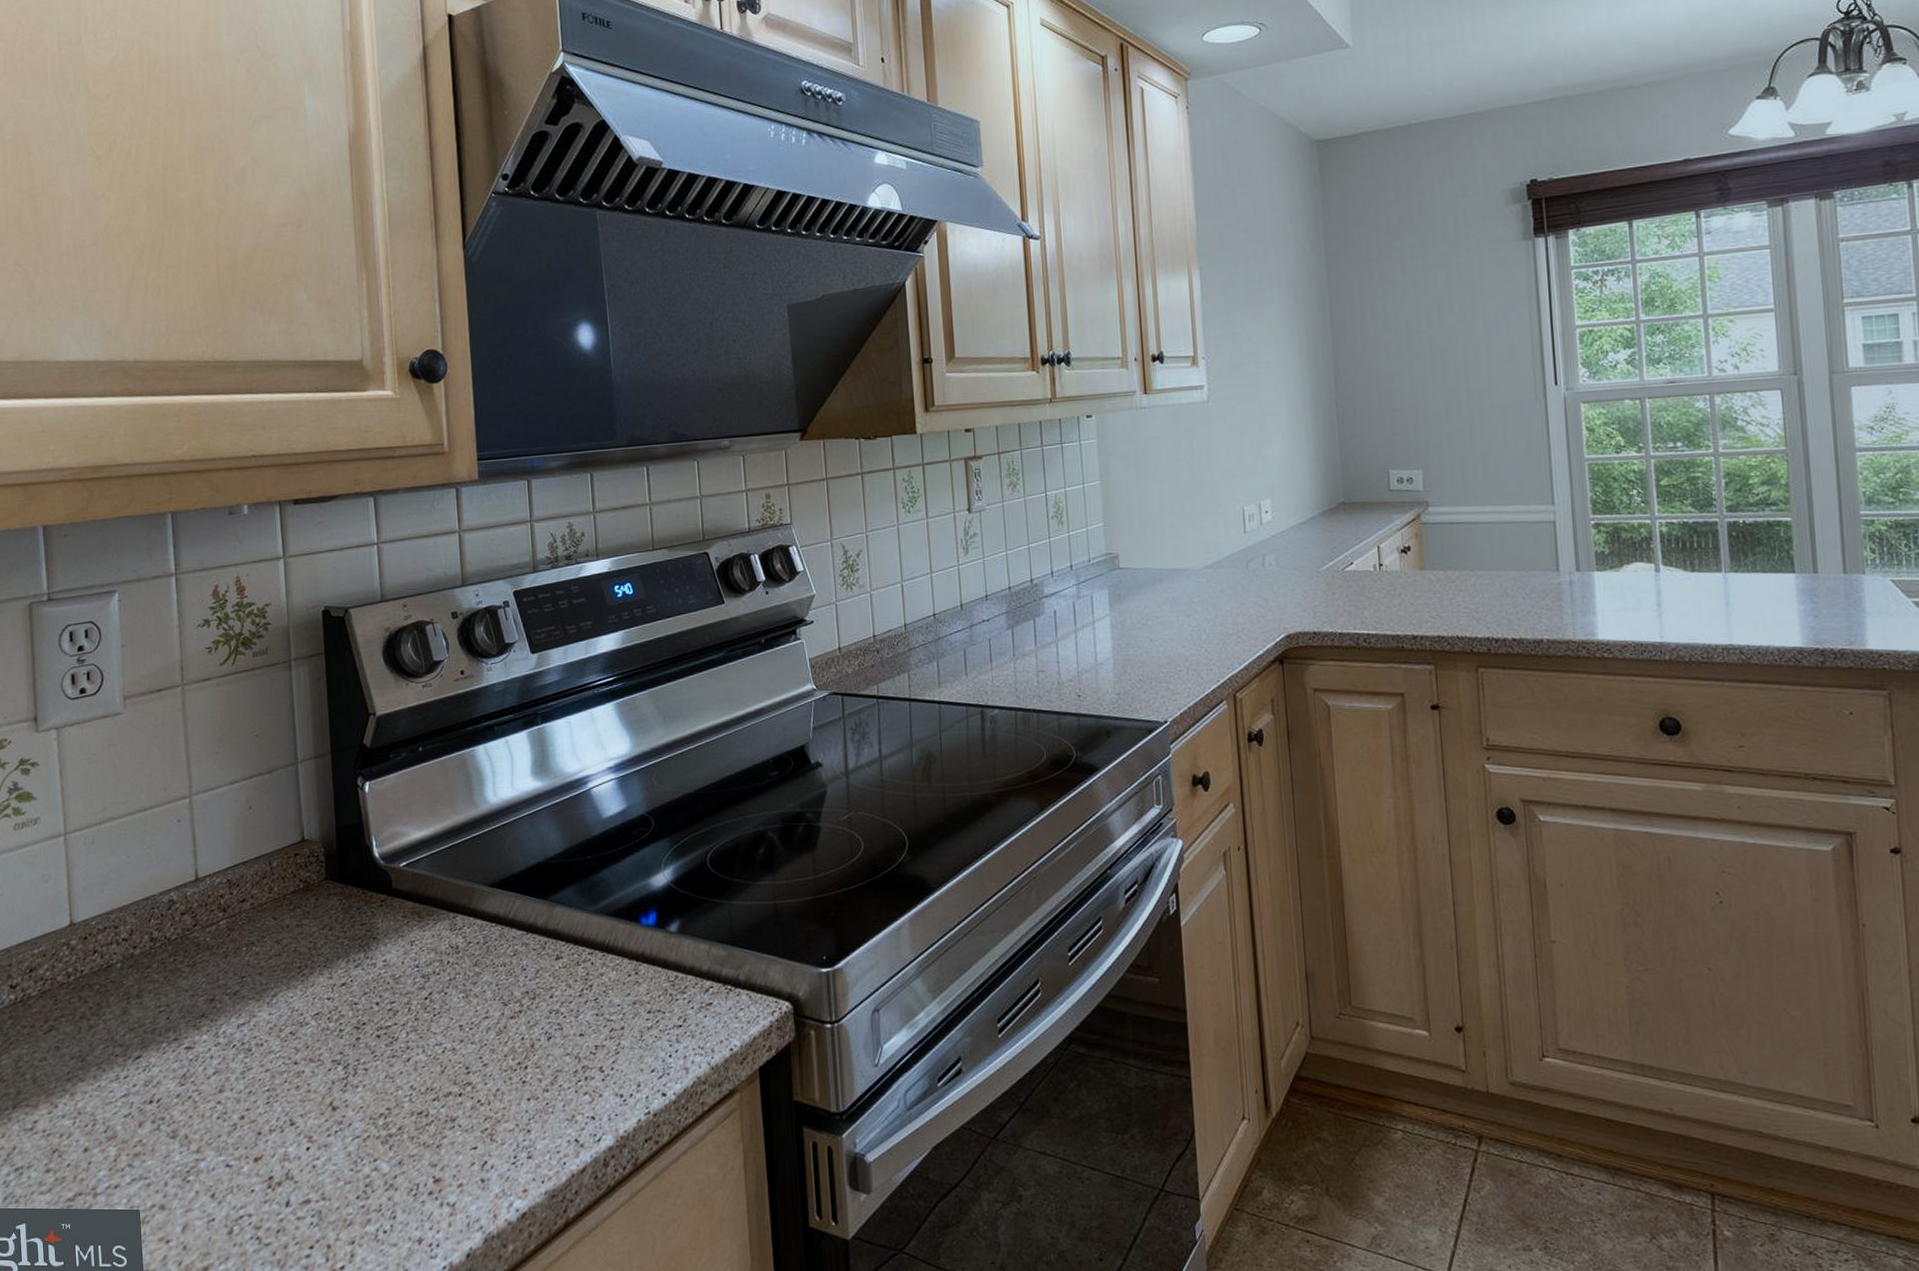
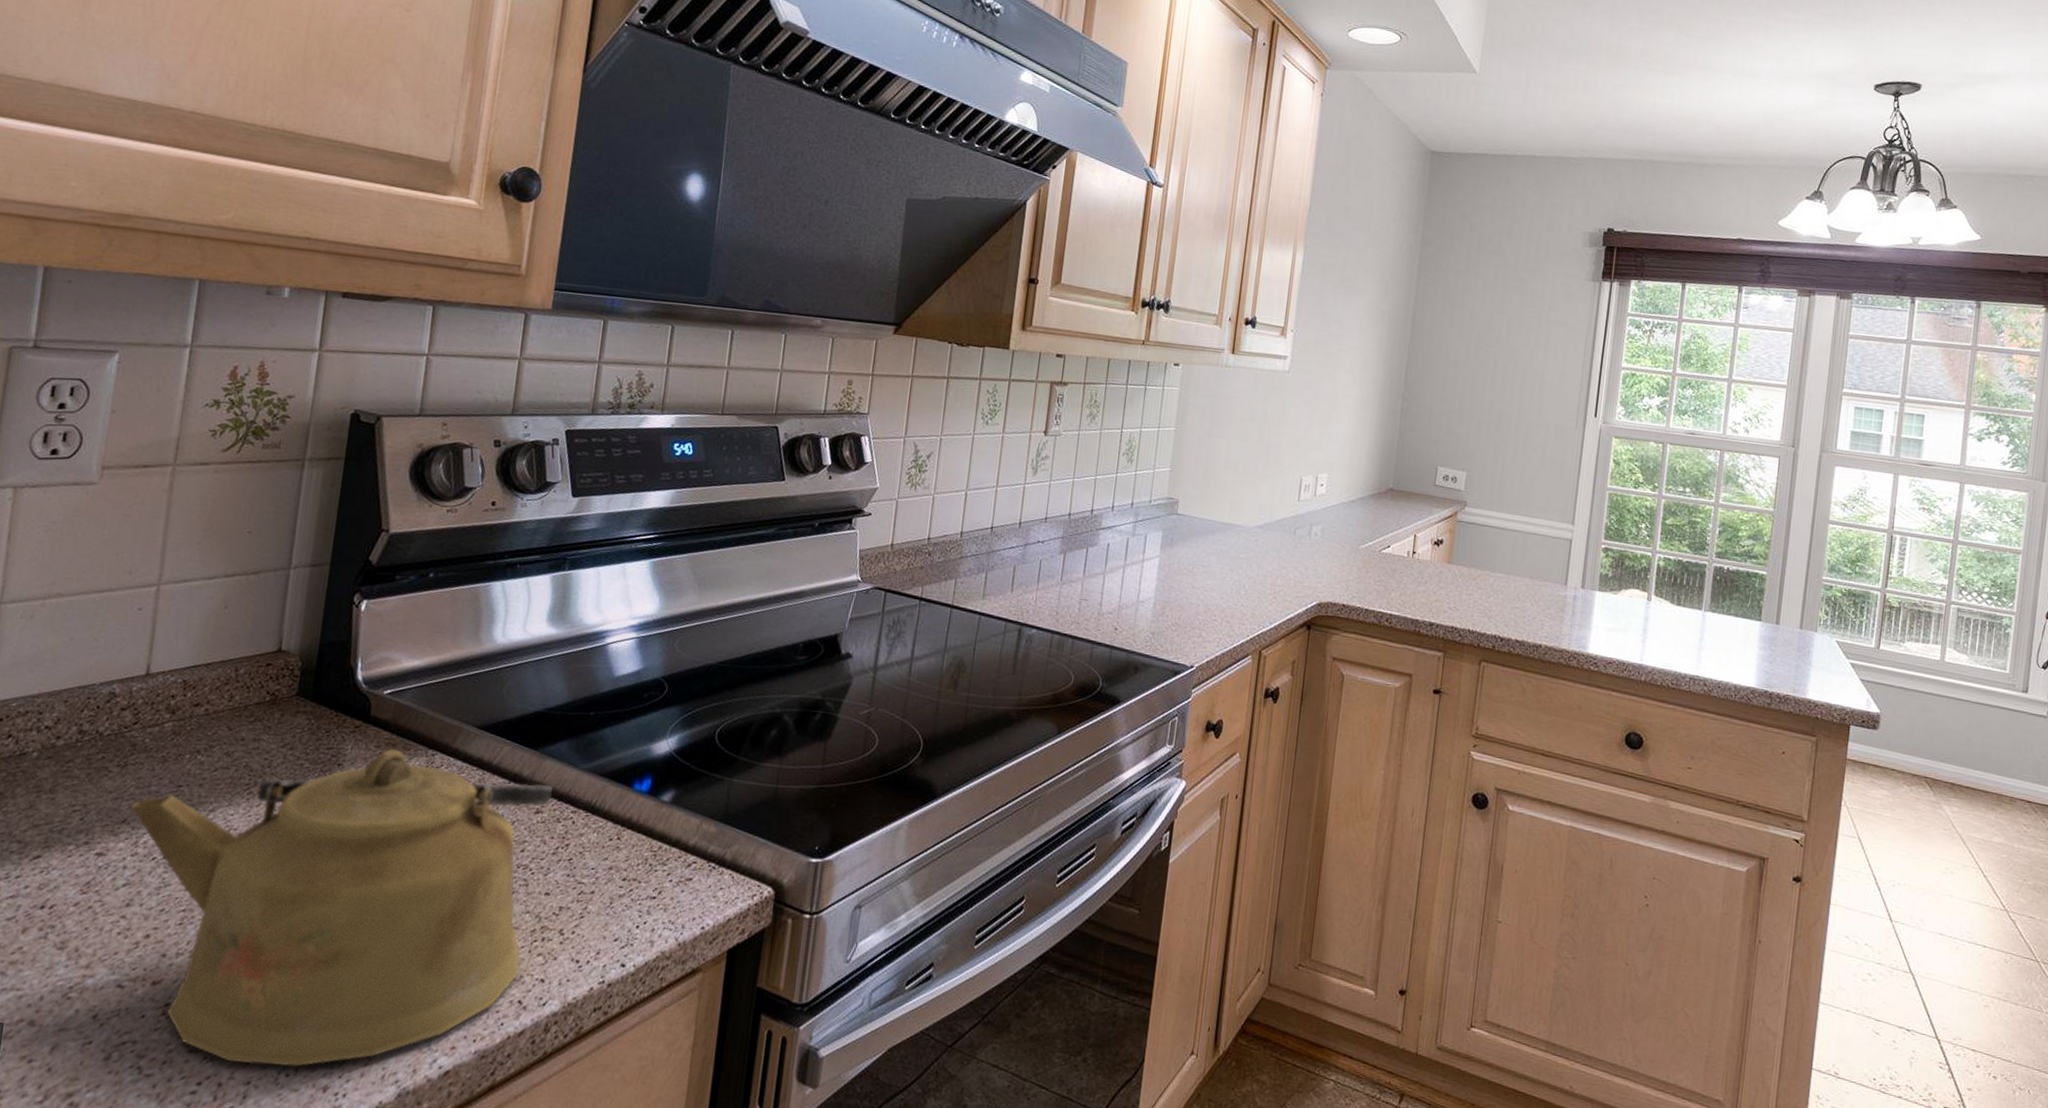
kettle: none [206,917,570,1225] -> present [131,749,553,1067]

